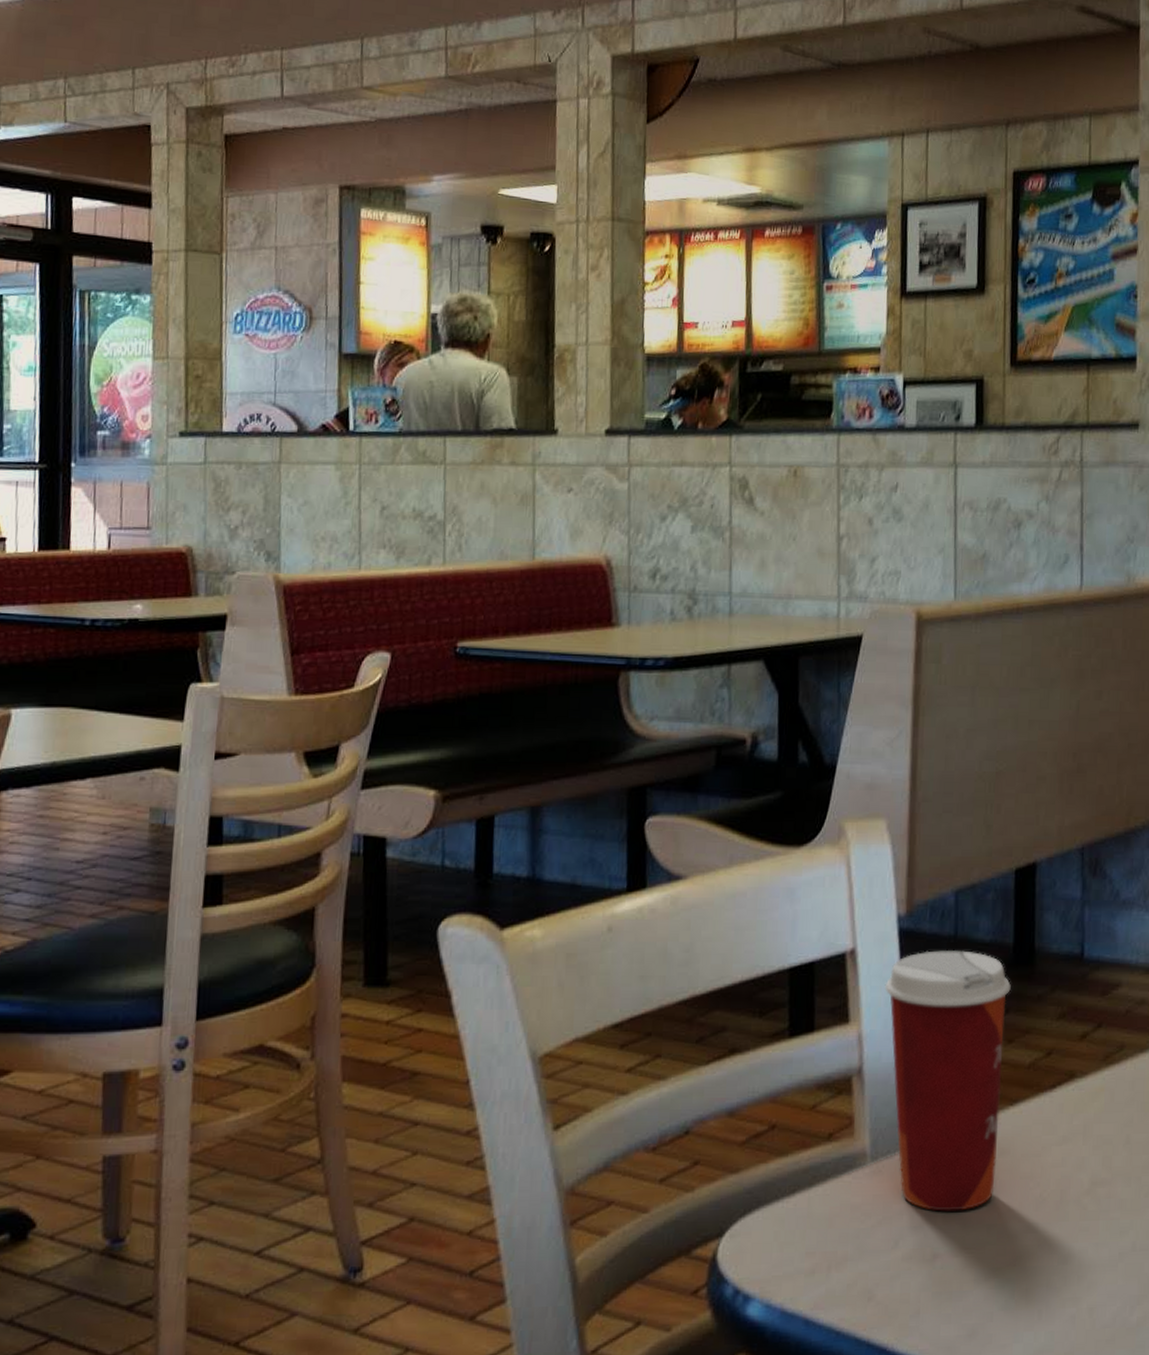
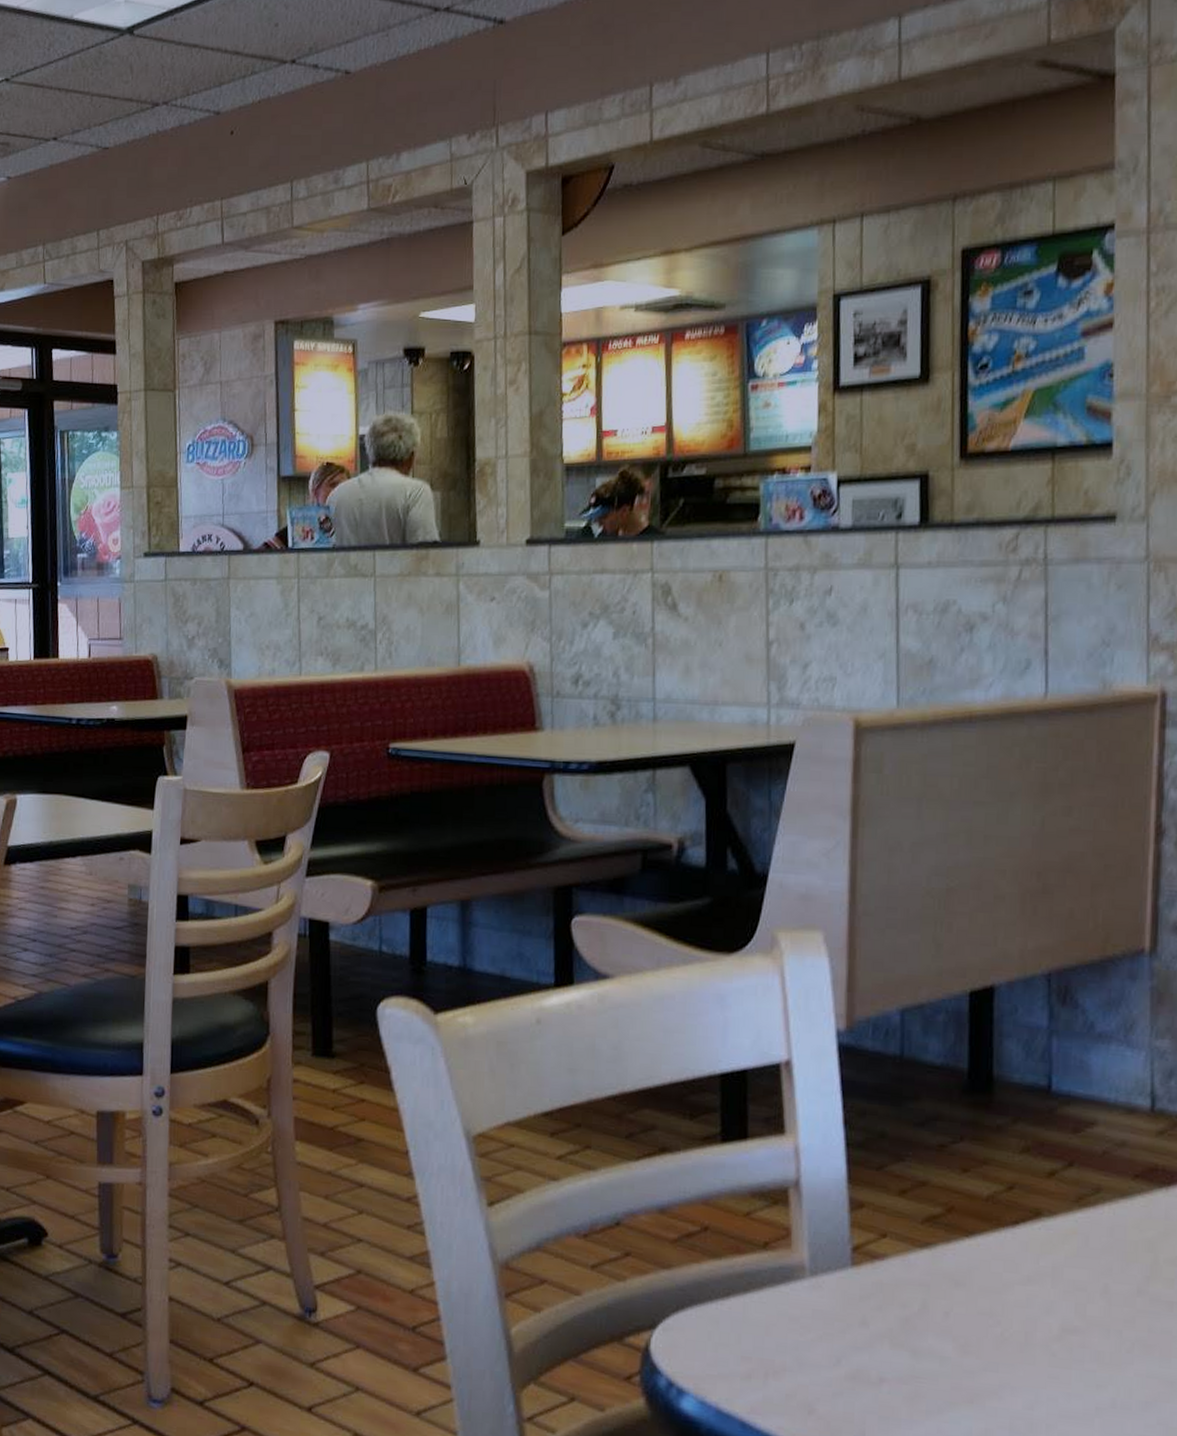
paper cup: present [884,950,1011,1212] -> none [823,1068,966,1338]

